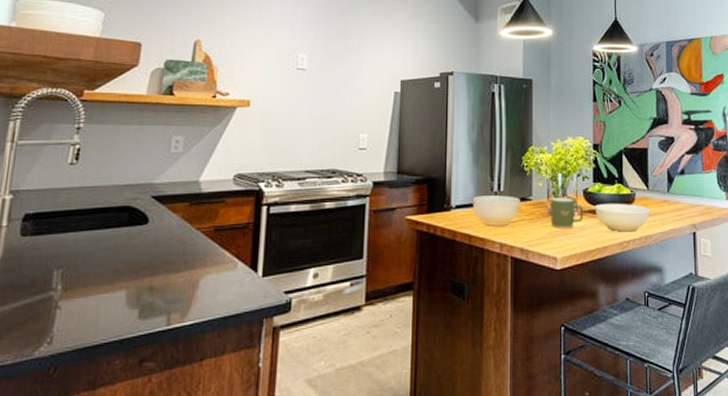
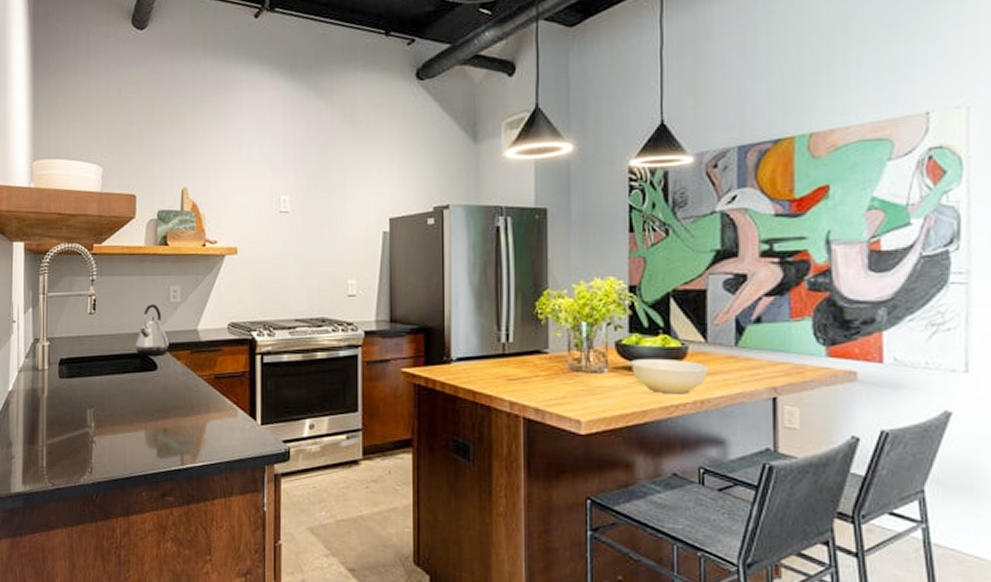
kettle: none [124,153,166,209] -> present [135,303,170,356]
bowl: present [472,195,520,226] -> none [475,347,534,382]
mug: present [550,198,583,228] -> none [572,351,615,387]

